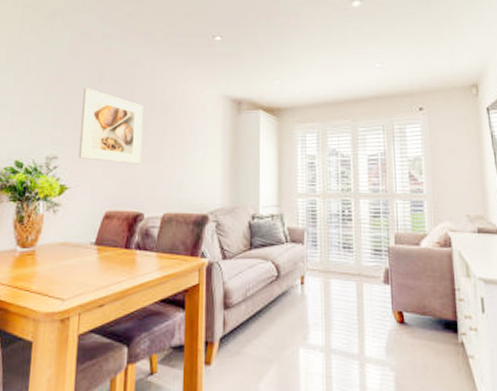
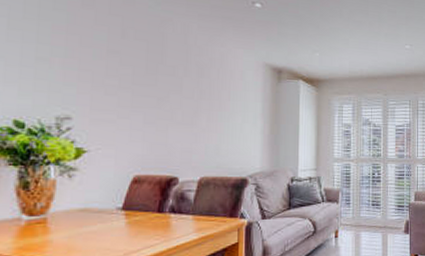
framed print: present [78,87,143,164] -> none [98,42,176,128]

